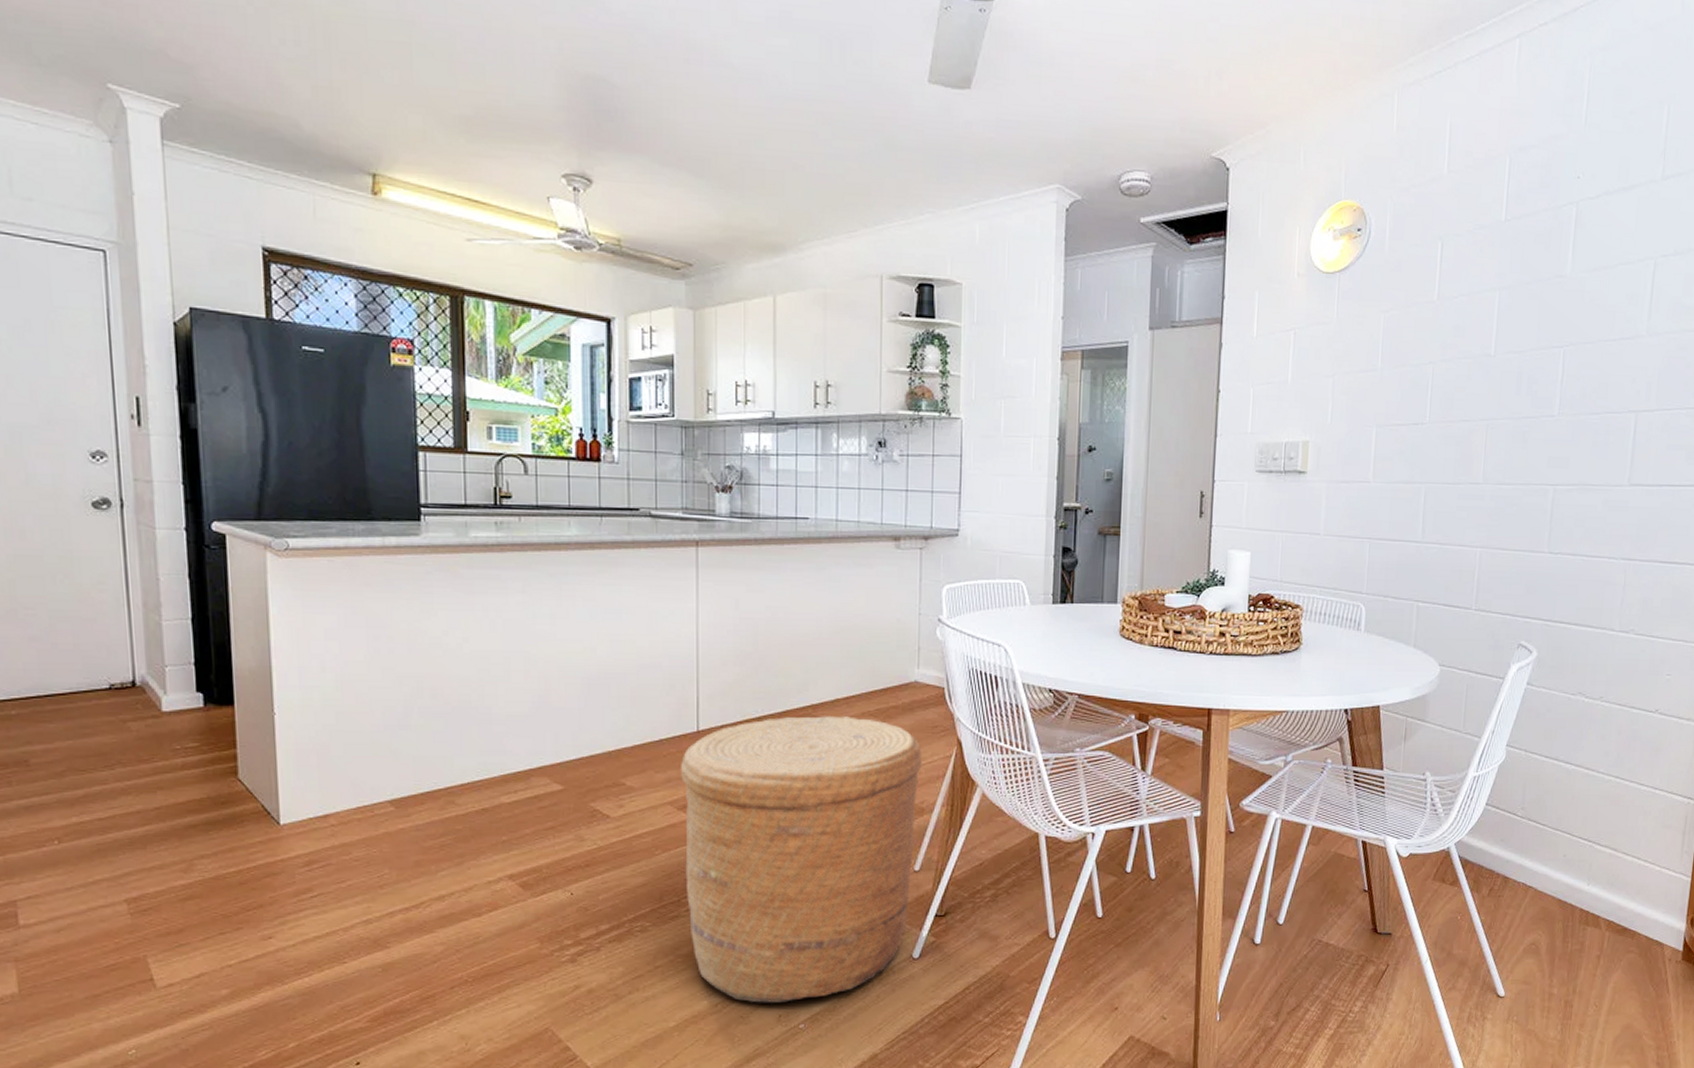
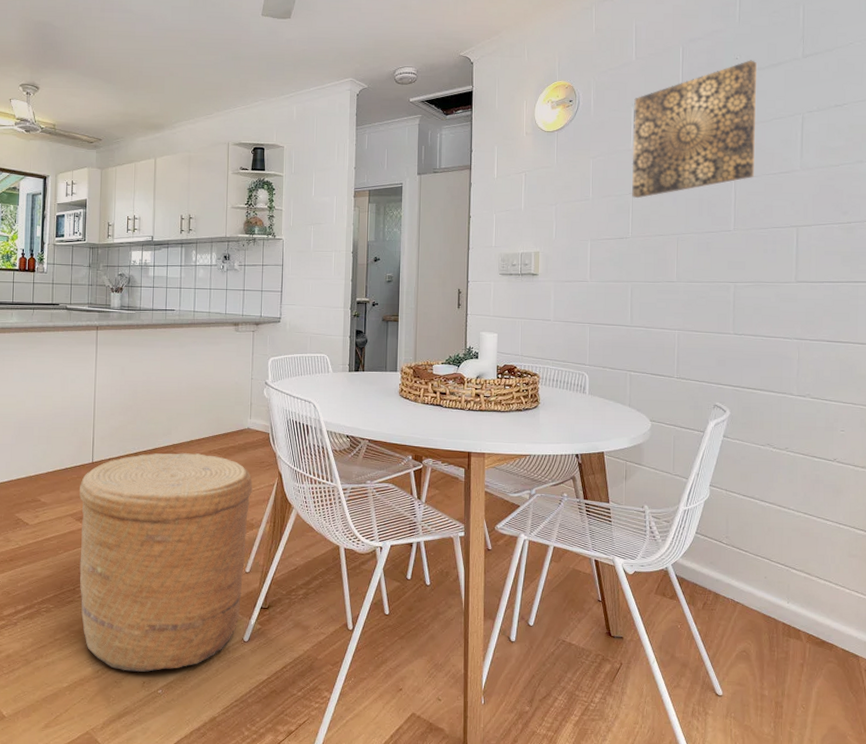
wall art: none [1432,180,1603,370] -> present [632,60,757,199]

